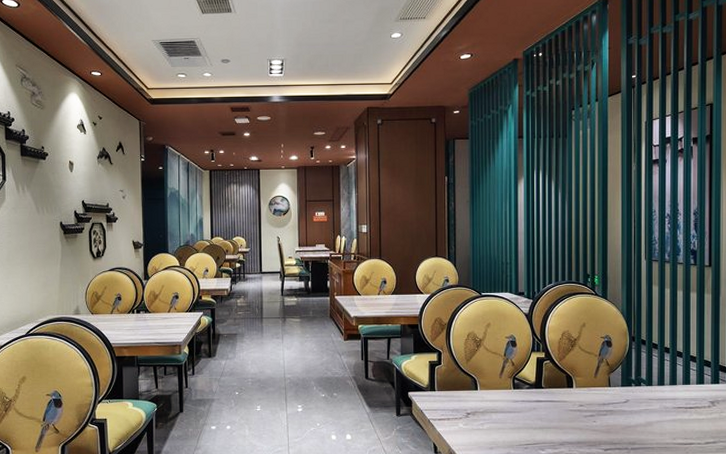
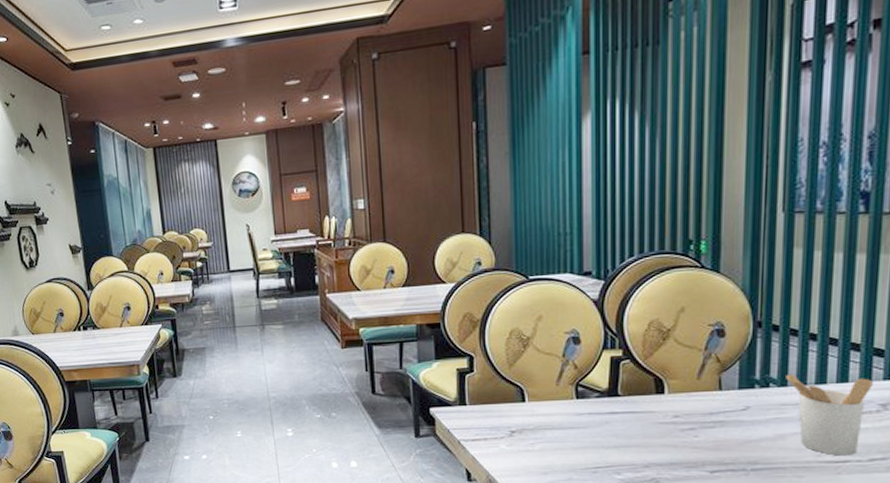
utensil holder: none [651,376,705,439] -> present [786,373,873,456]

